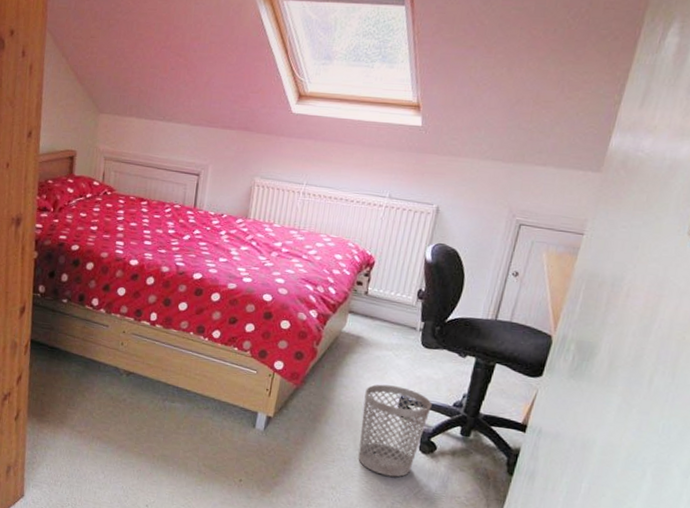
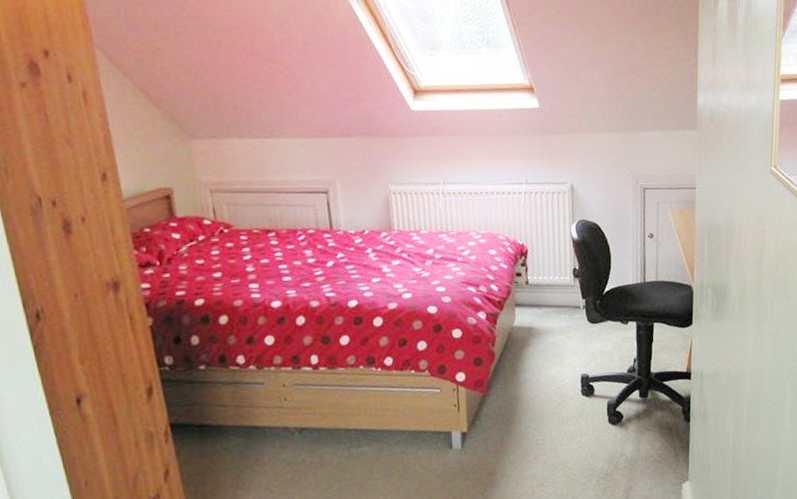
wastebasket: present [358,384,432,477] -> none [548,366,610,457]

